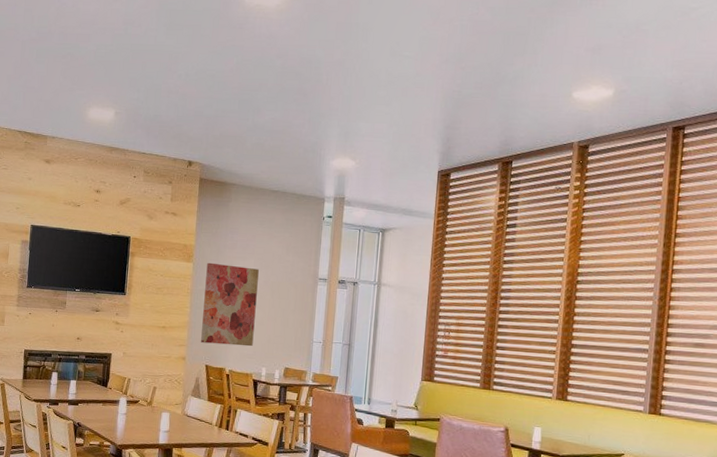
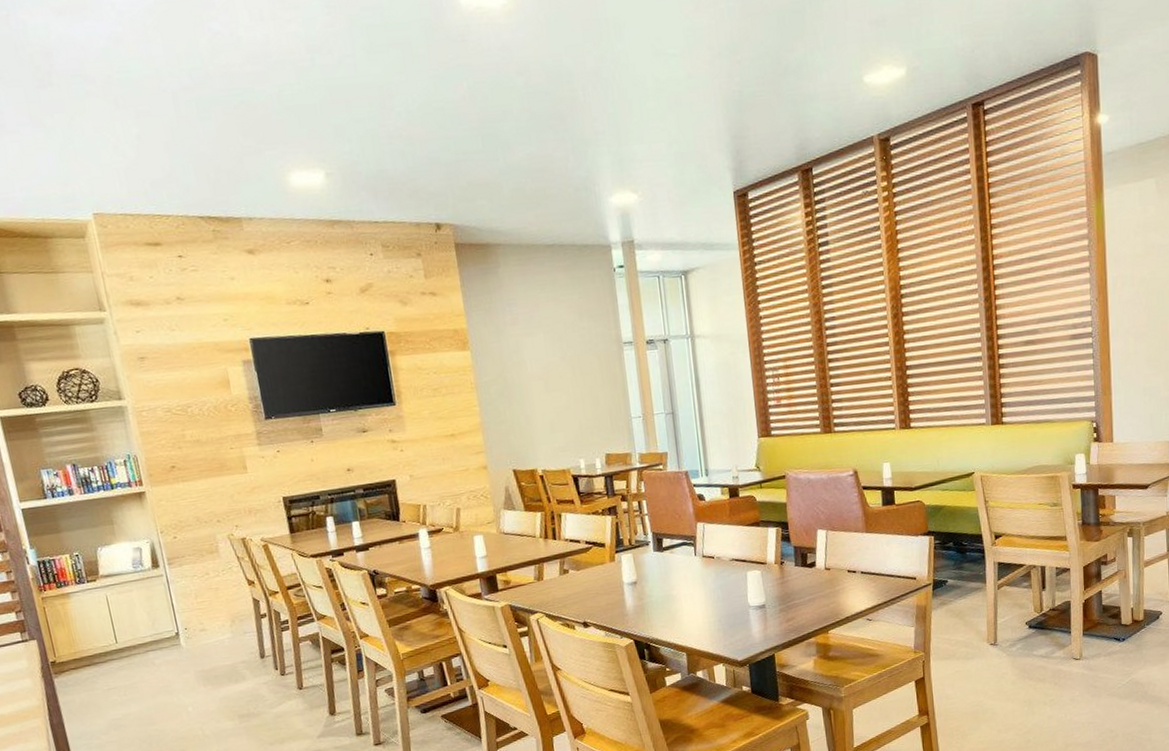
wall art: present [201,262,259,347] -> none [487,344,563,445]

